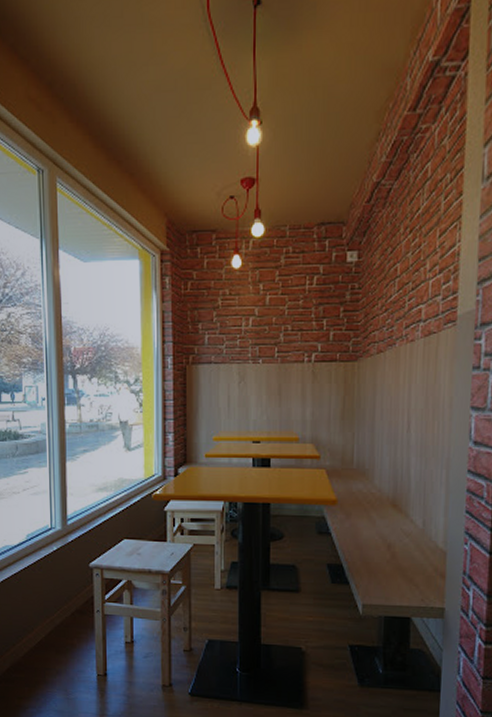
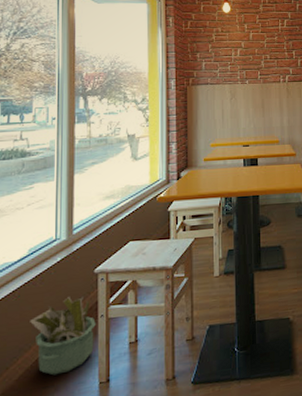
decorative plant: none [31,587,92,660] -> present [30,297,96,375]

